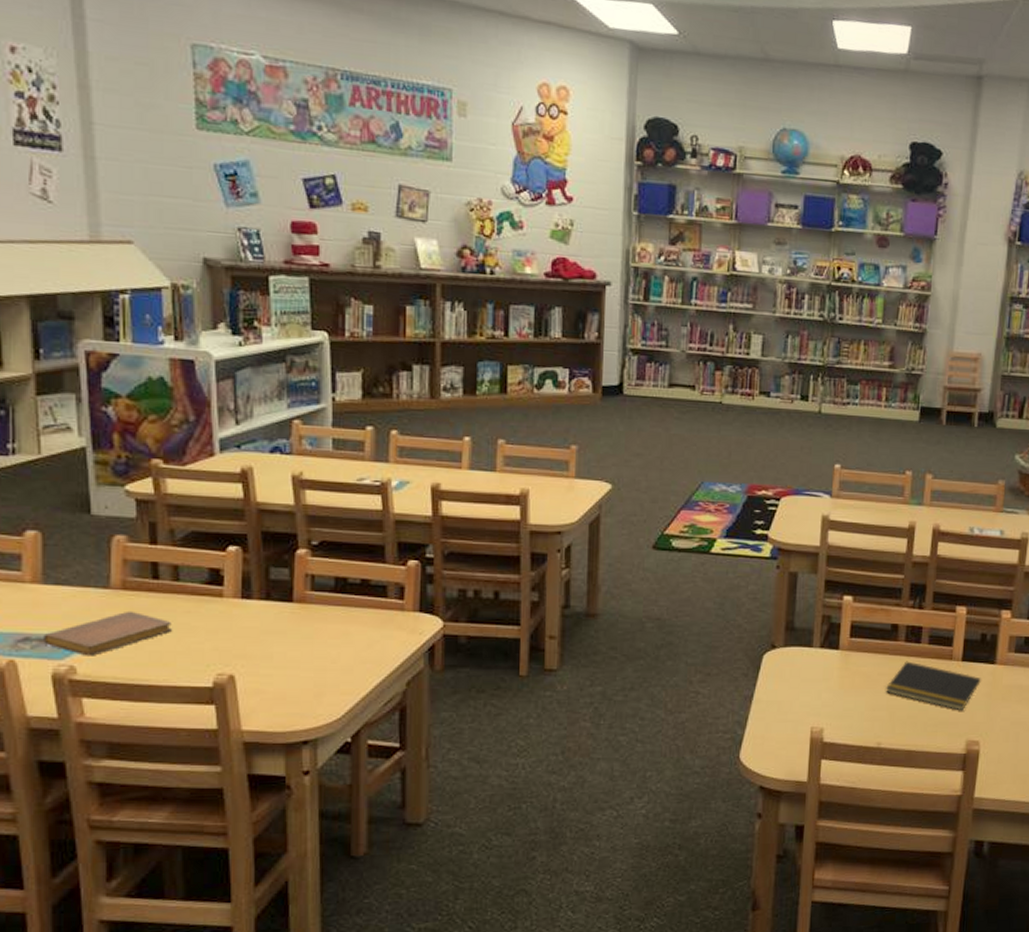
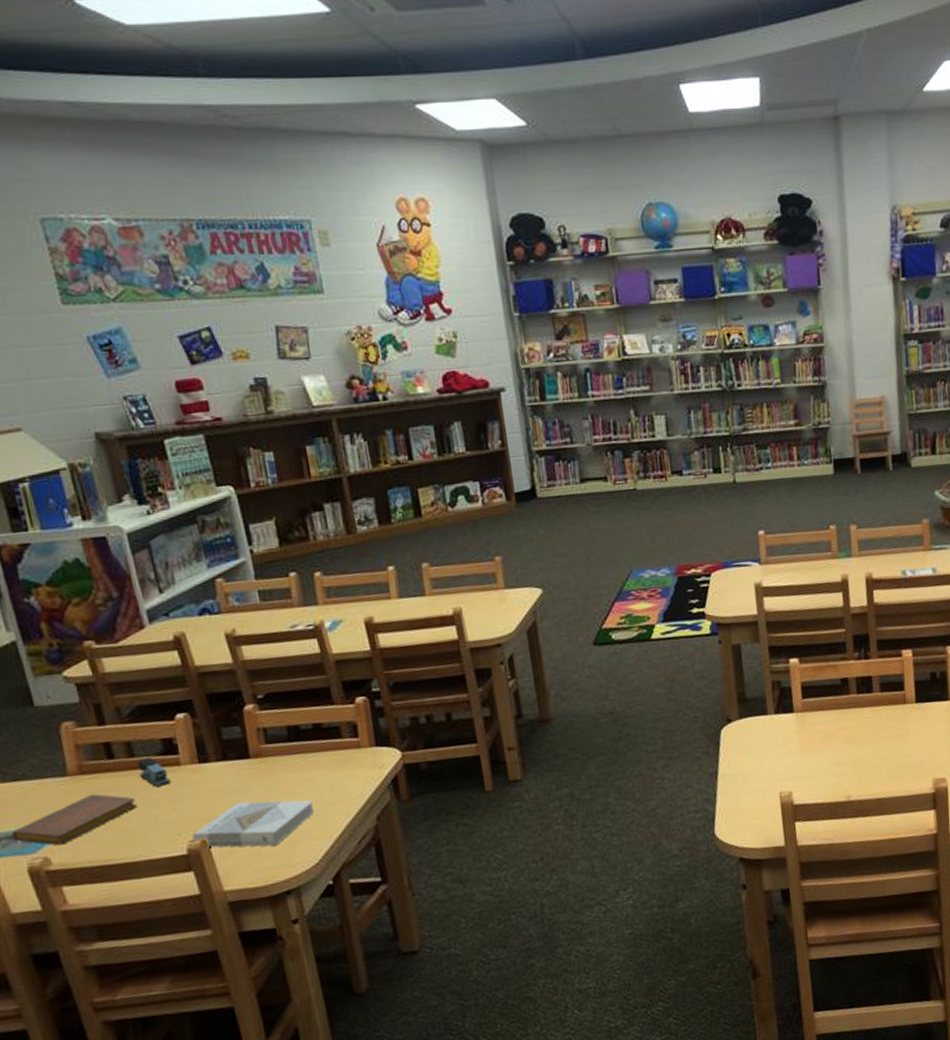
stapler: none [180,585,210,615] -> present [137,758,171,787]
book: none [220,644,347,693] -> present [192,800,315,848]
notepad: present [886,661,981,711] -> none [846,712,938,752]

